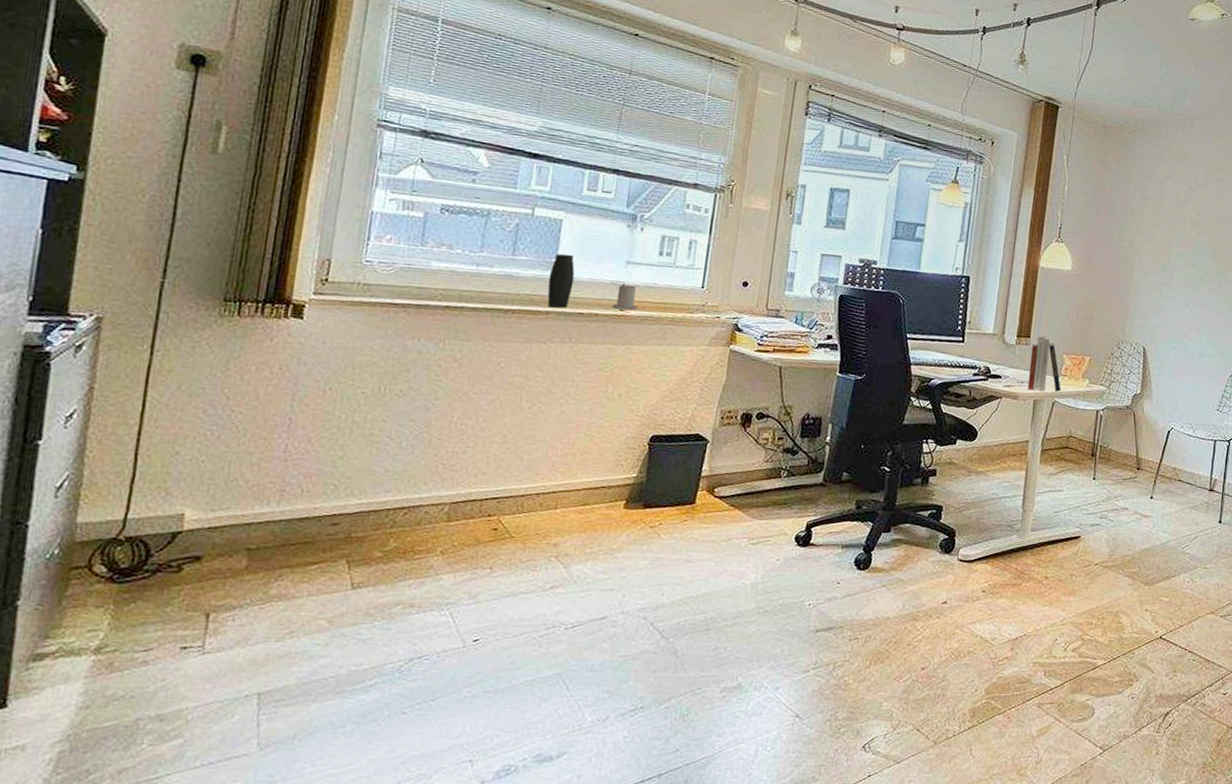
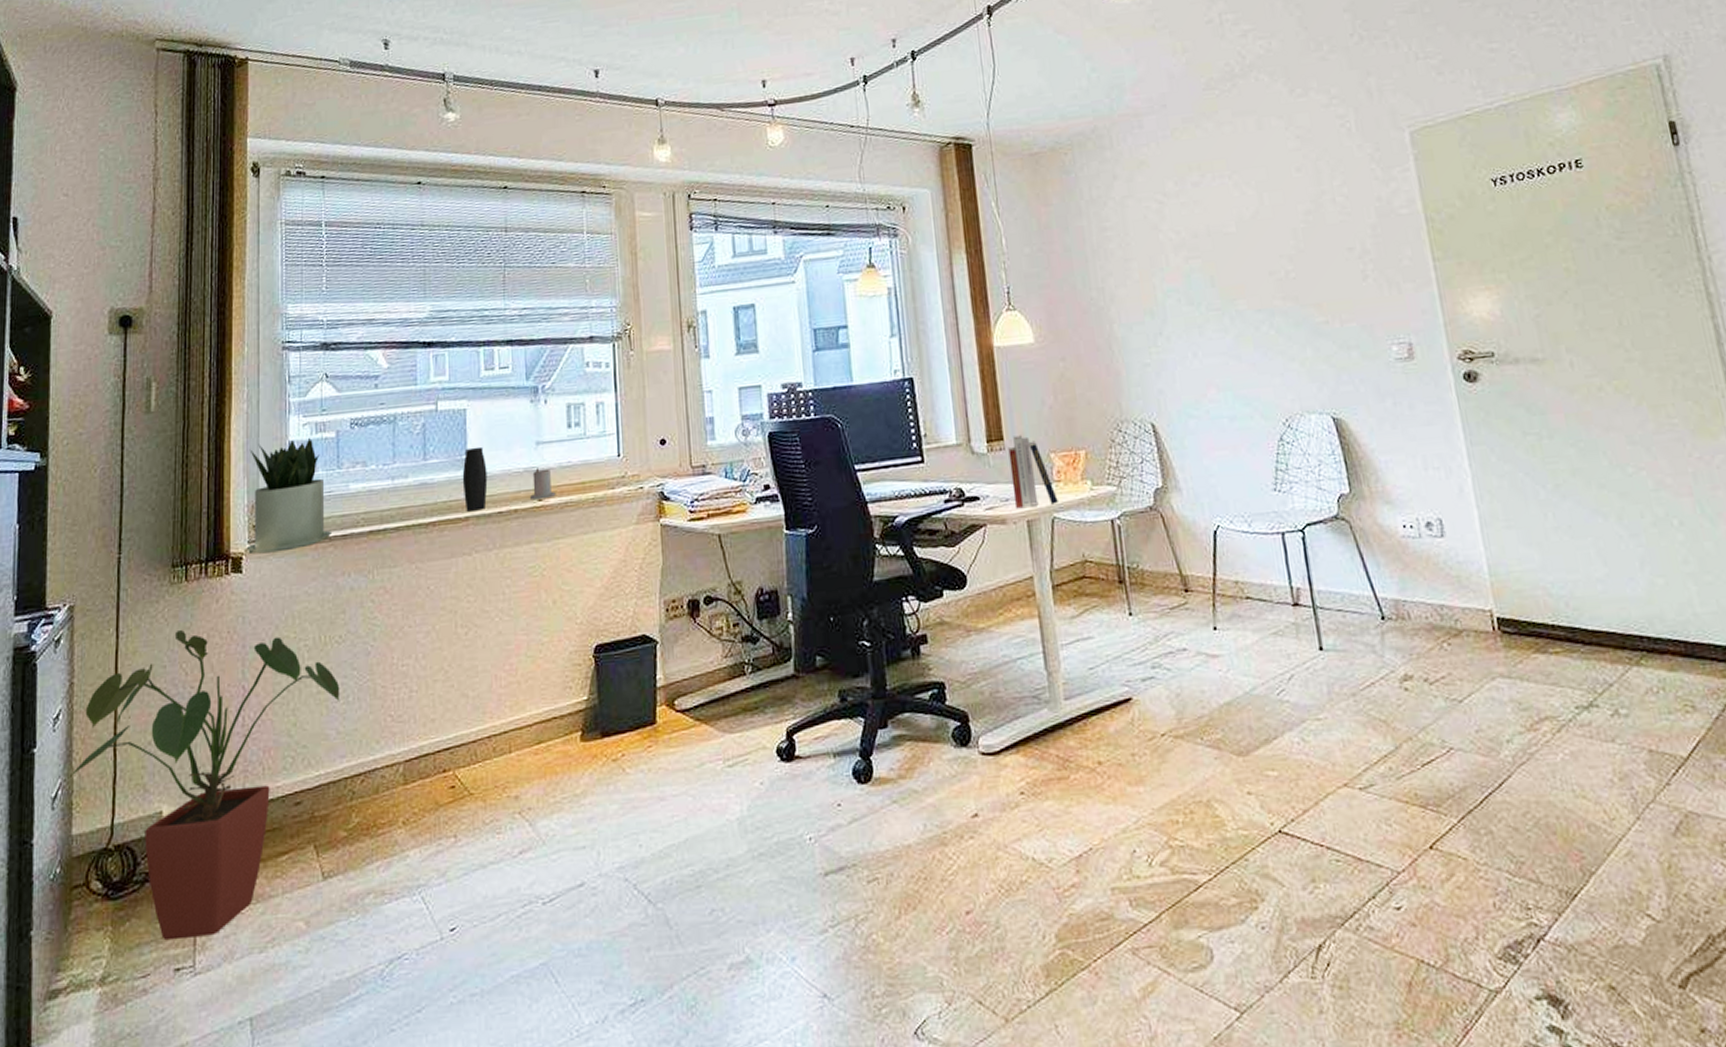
house plant: none [73,359,395,624] -> present [64,630,340,941]
planter: none [310,207,406,309] -> present [246,437,331,554]

